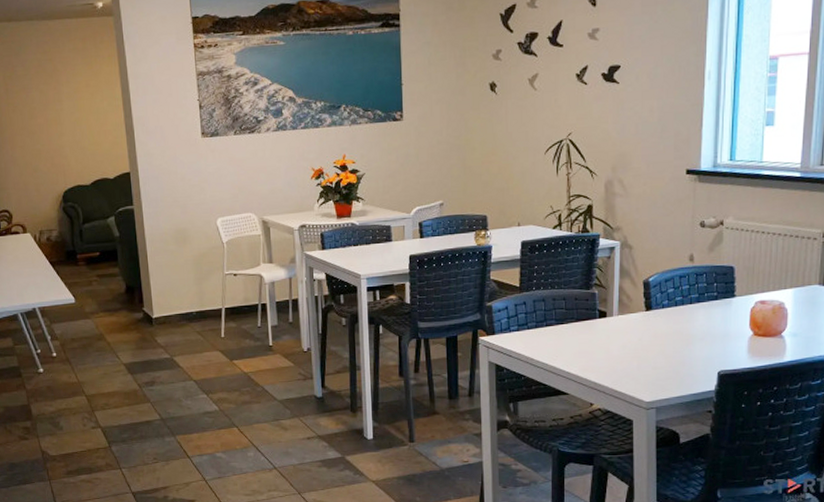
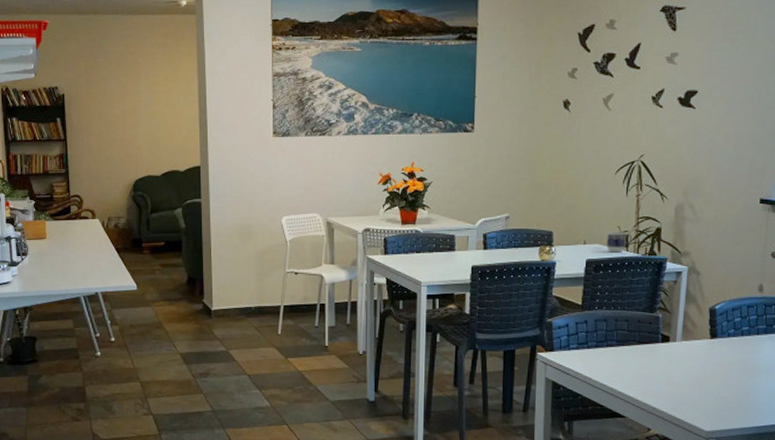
cup: none [540,211,565,233] -> present [606,232,633,253]

